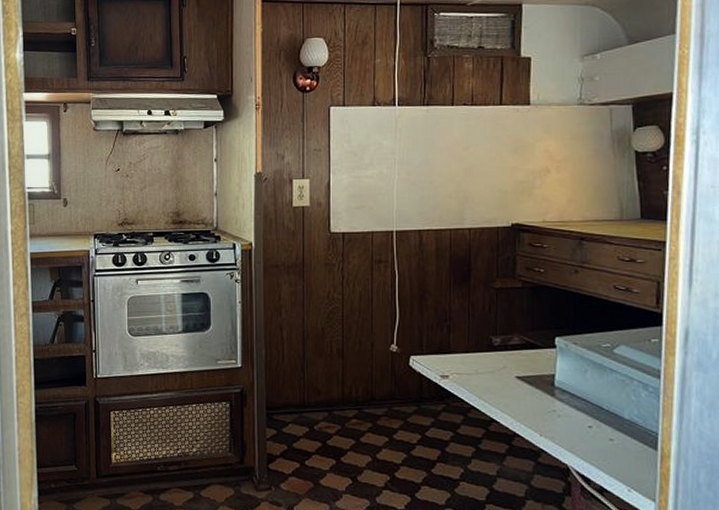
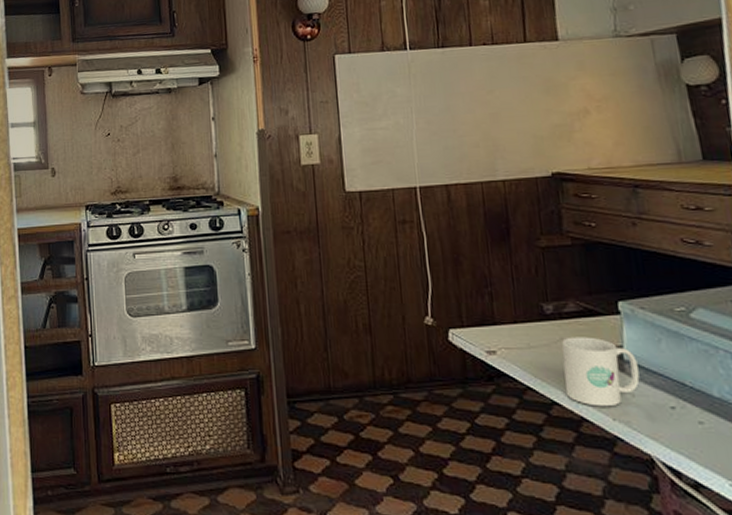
mug: none [503,365,566,425] -> present [562,337,640,407]

